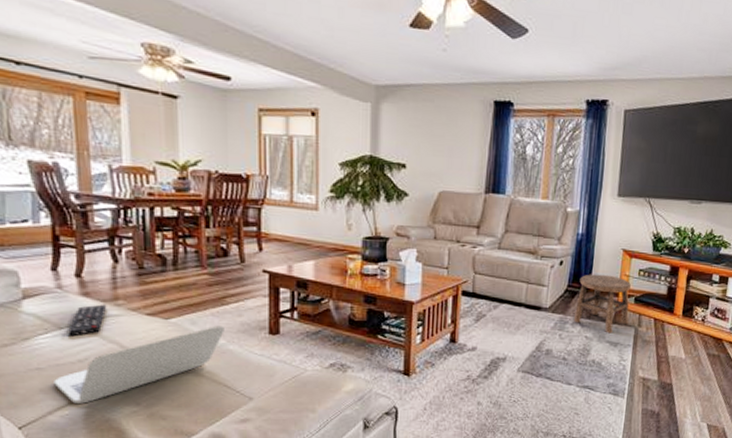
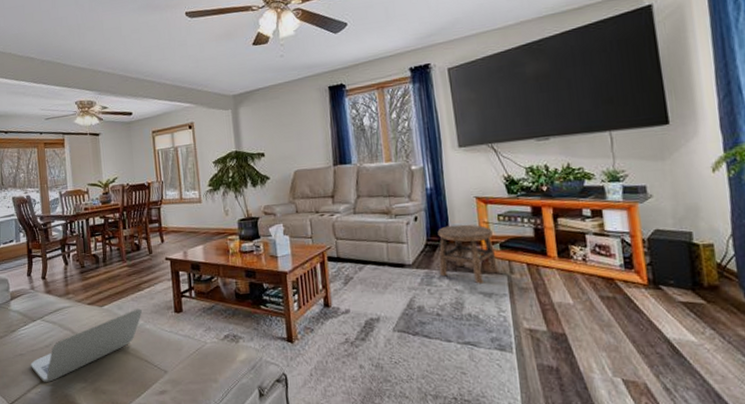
remote control: present [66,304,107,337] -> none [38,299,63,327]

